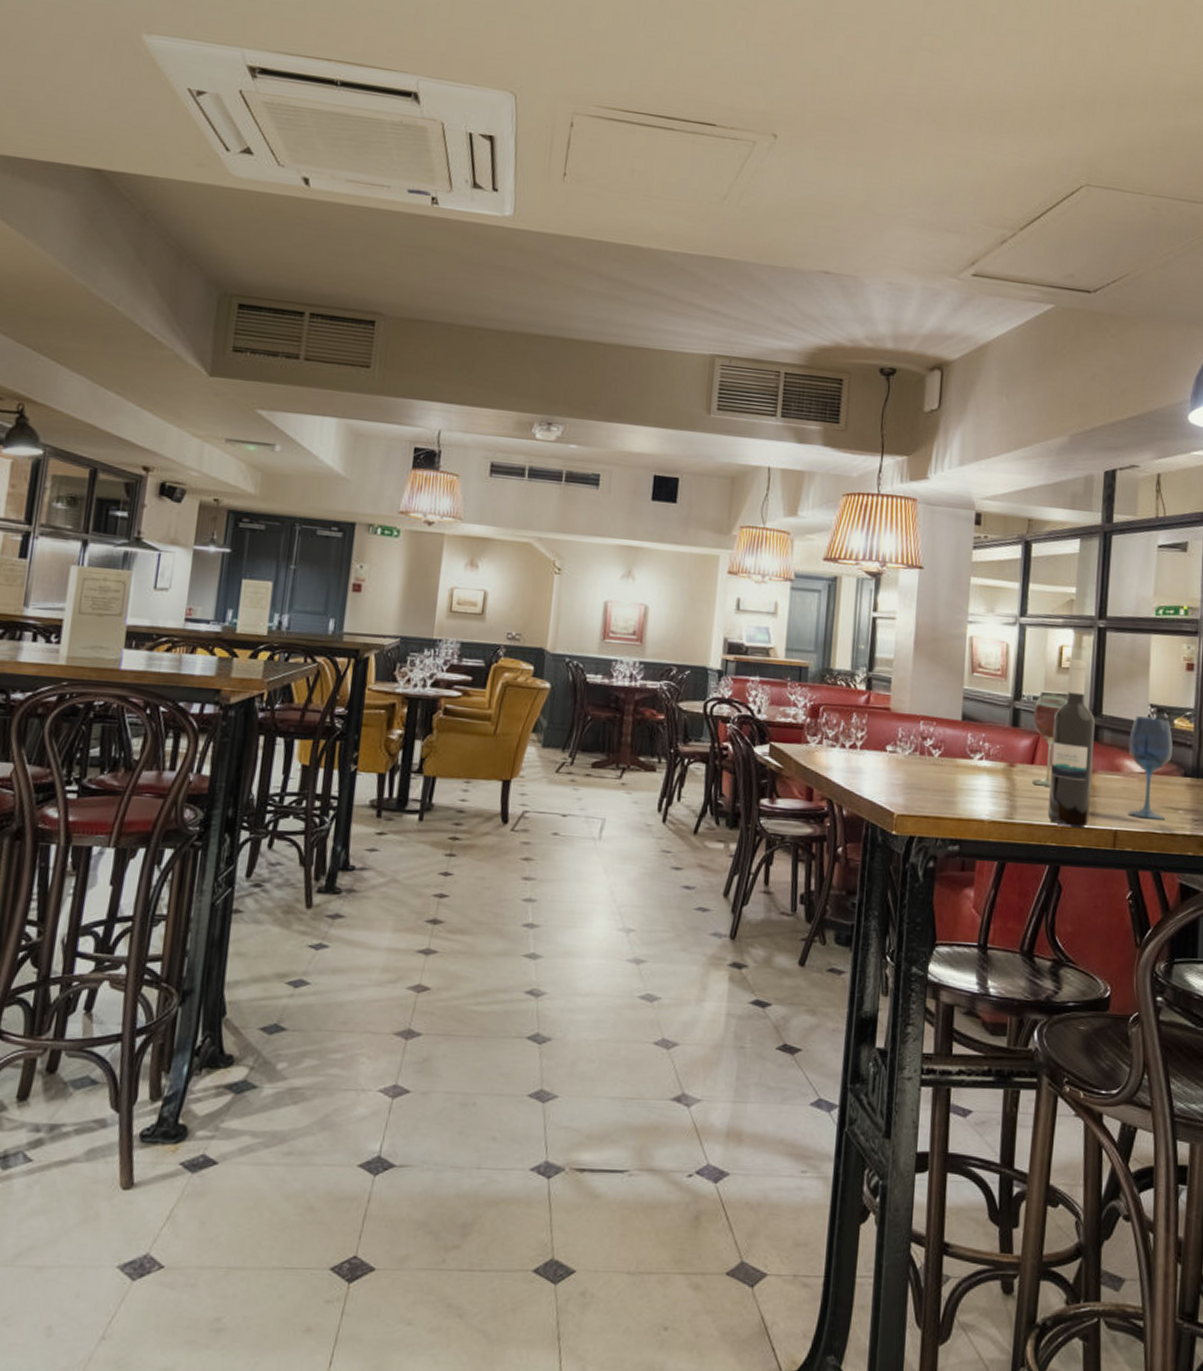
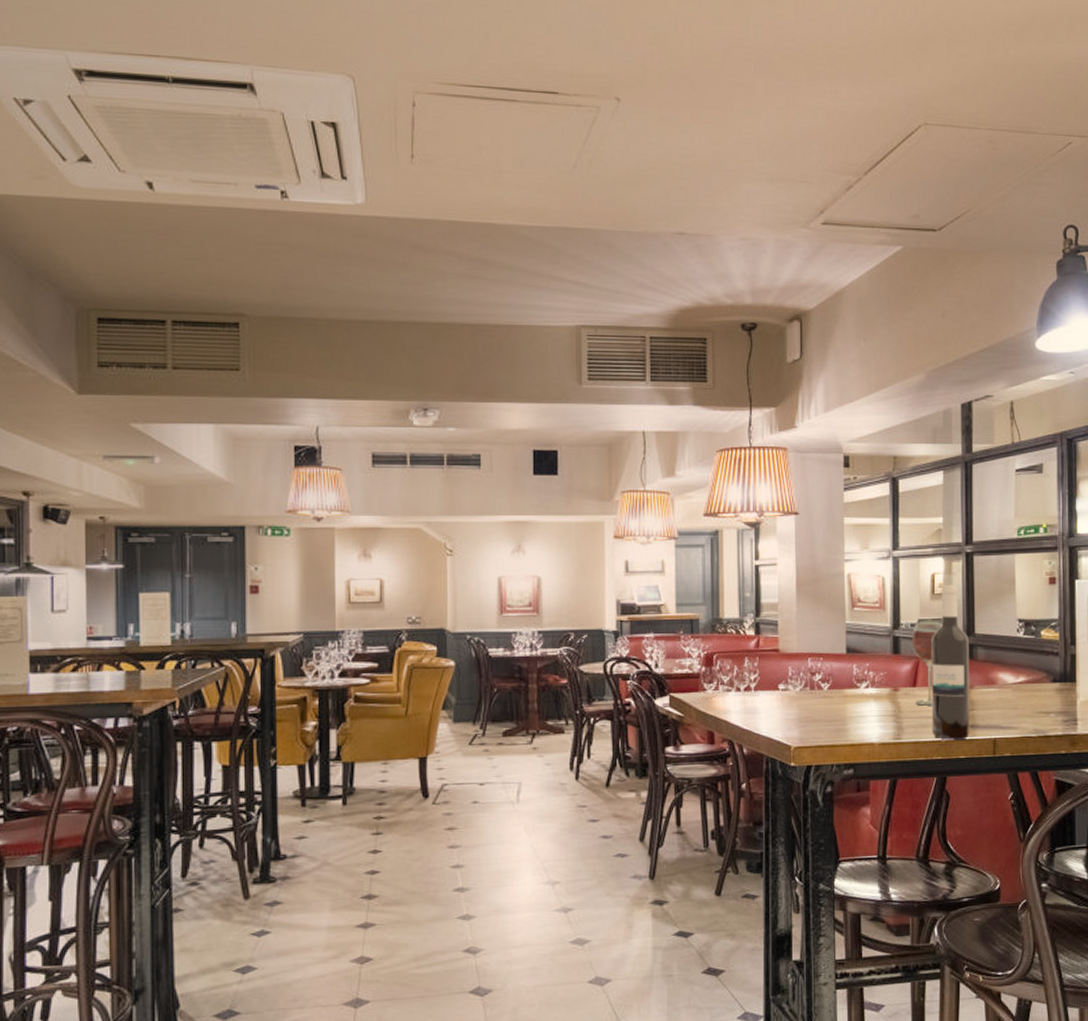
wineglass: present [1127,716,1173,820] -> none [1001,631,1041,725]

